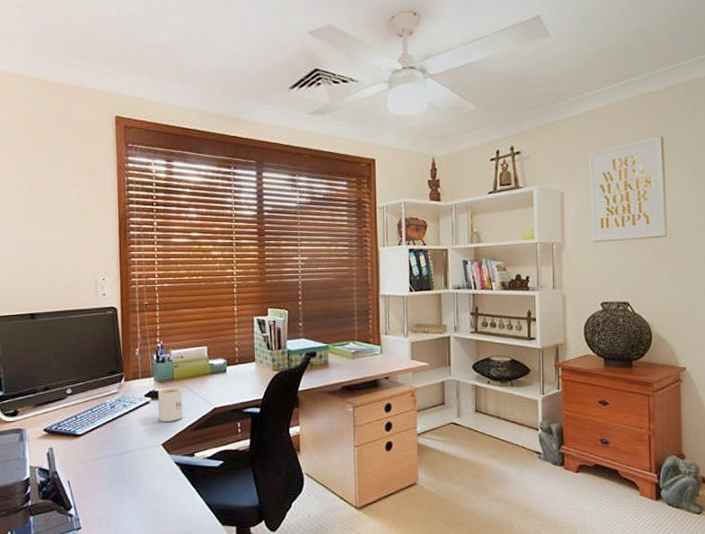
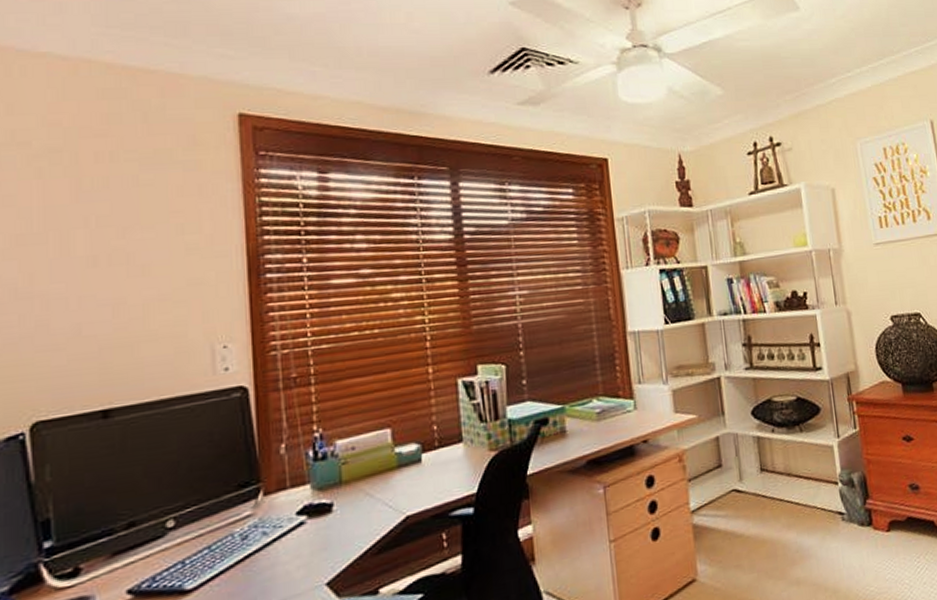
mug: present [158,386,183,422] -> none [318,492,358,550]

